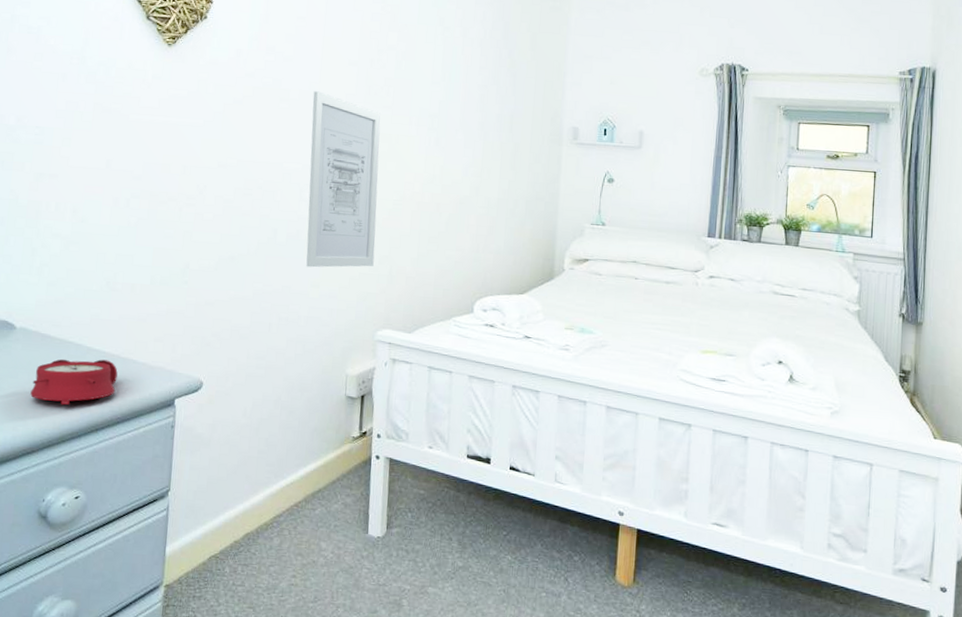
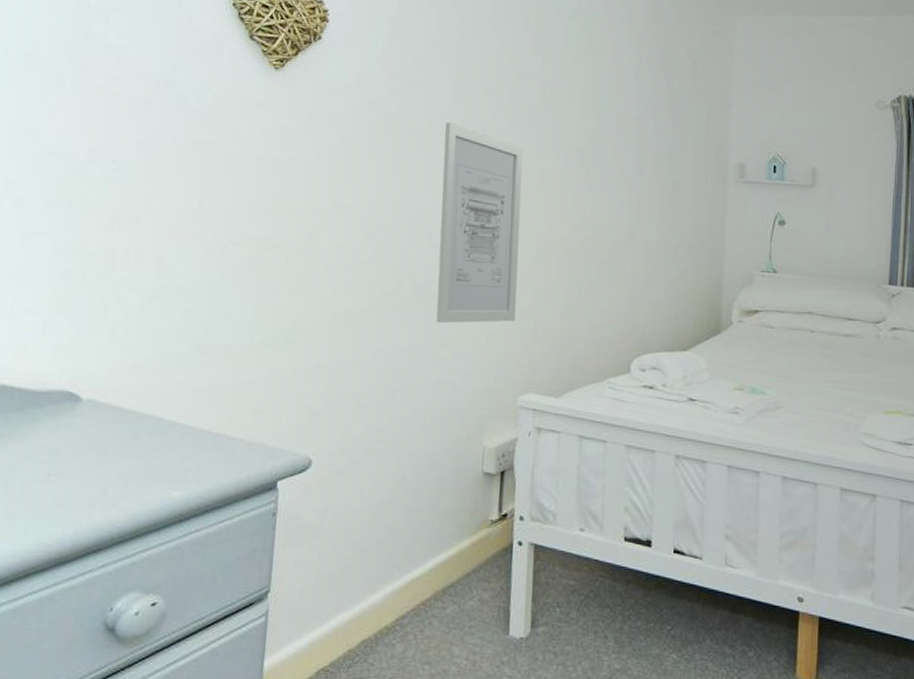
alarm clock: present [30,359,118,405] -> none [98,435,208,492]

